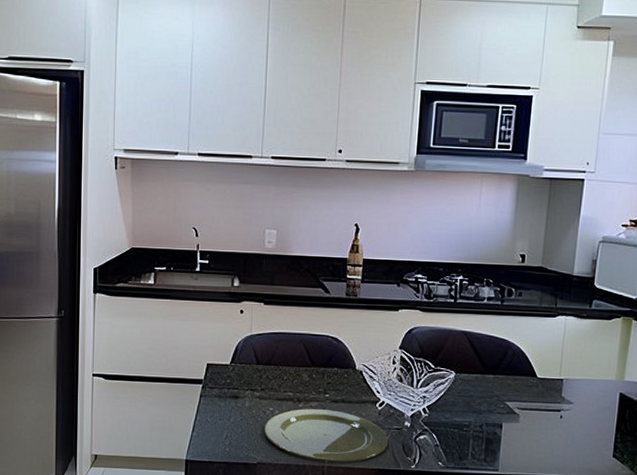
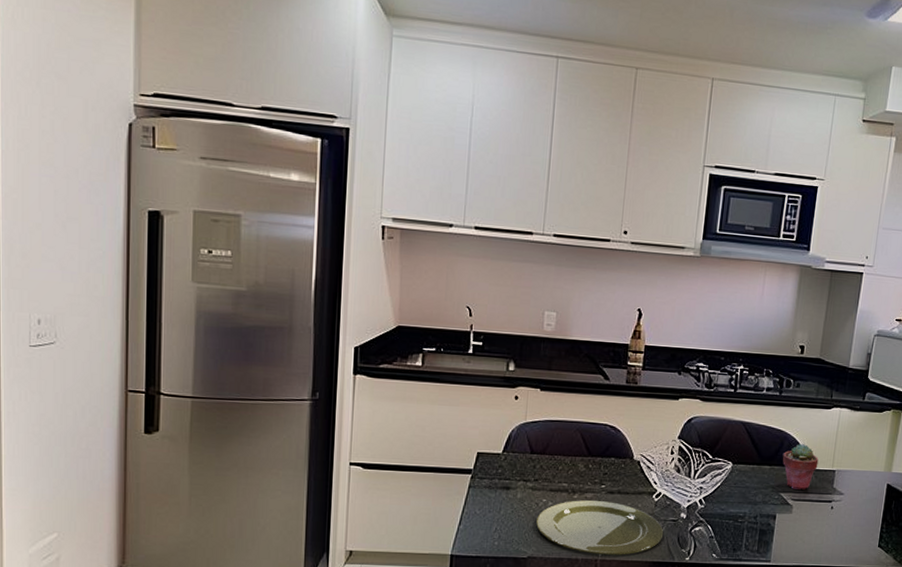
potted succulent: none [506,353,545,399] -> present [782,444,819,490]

